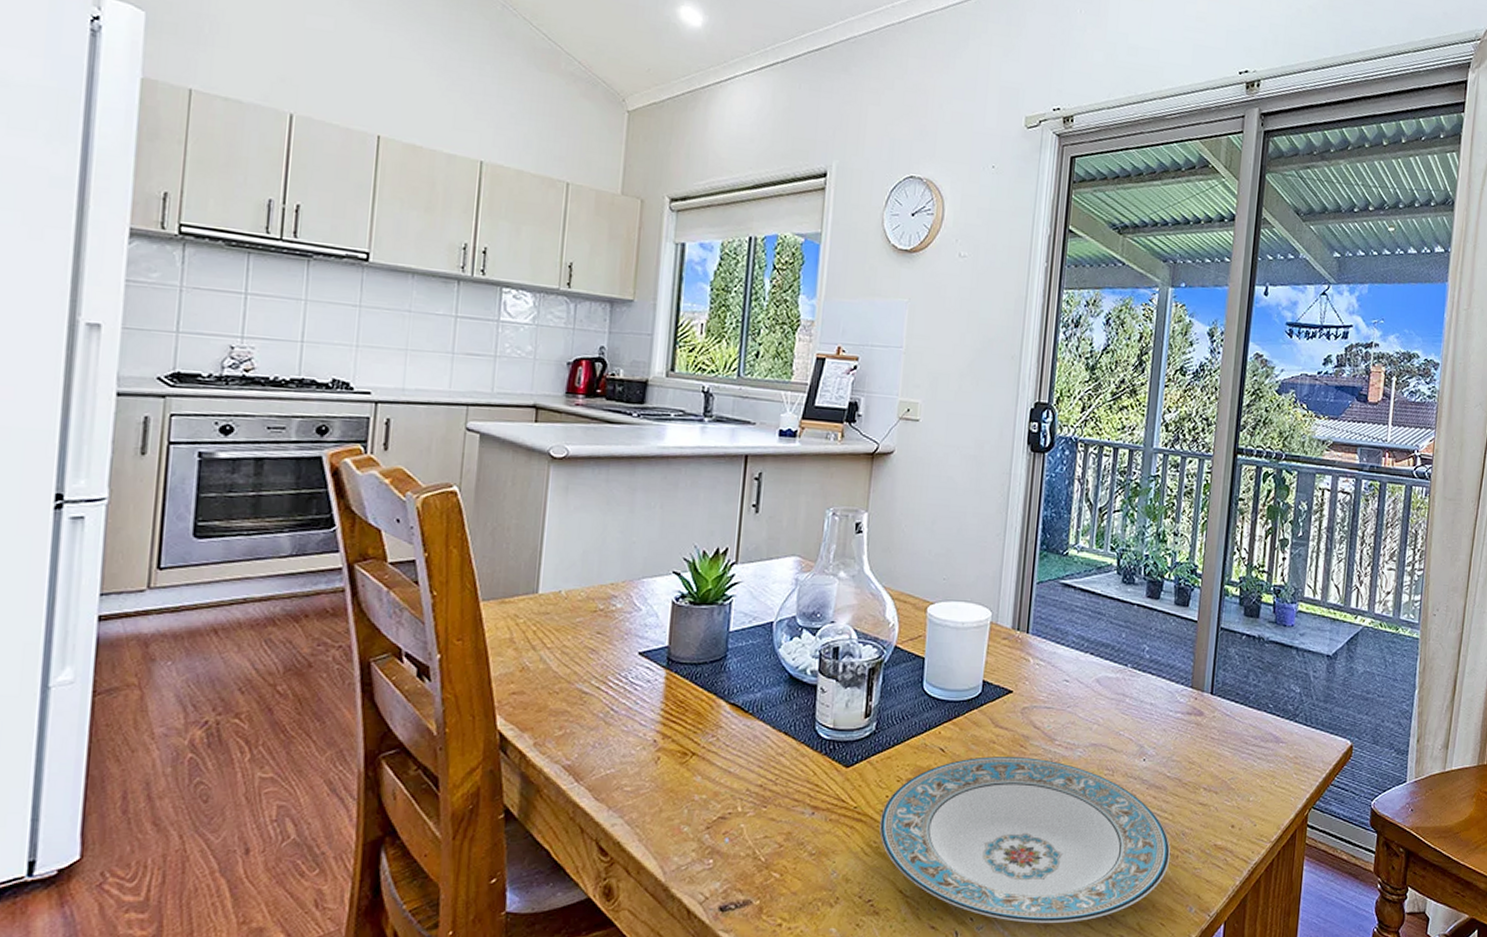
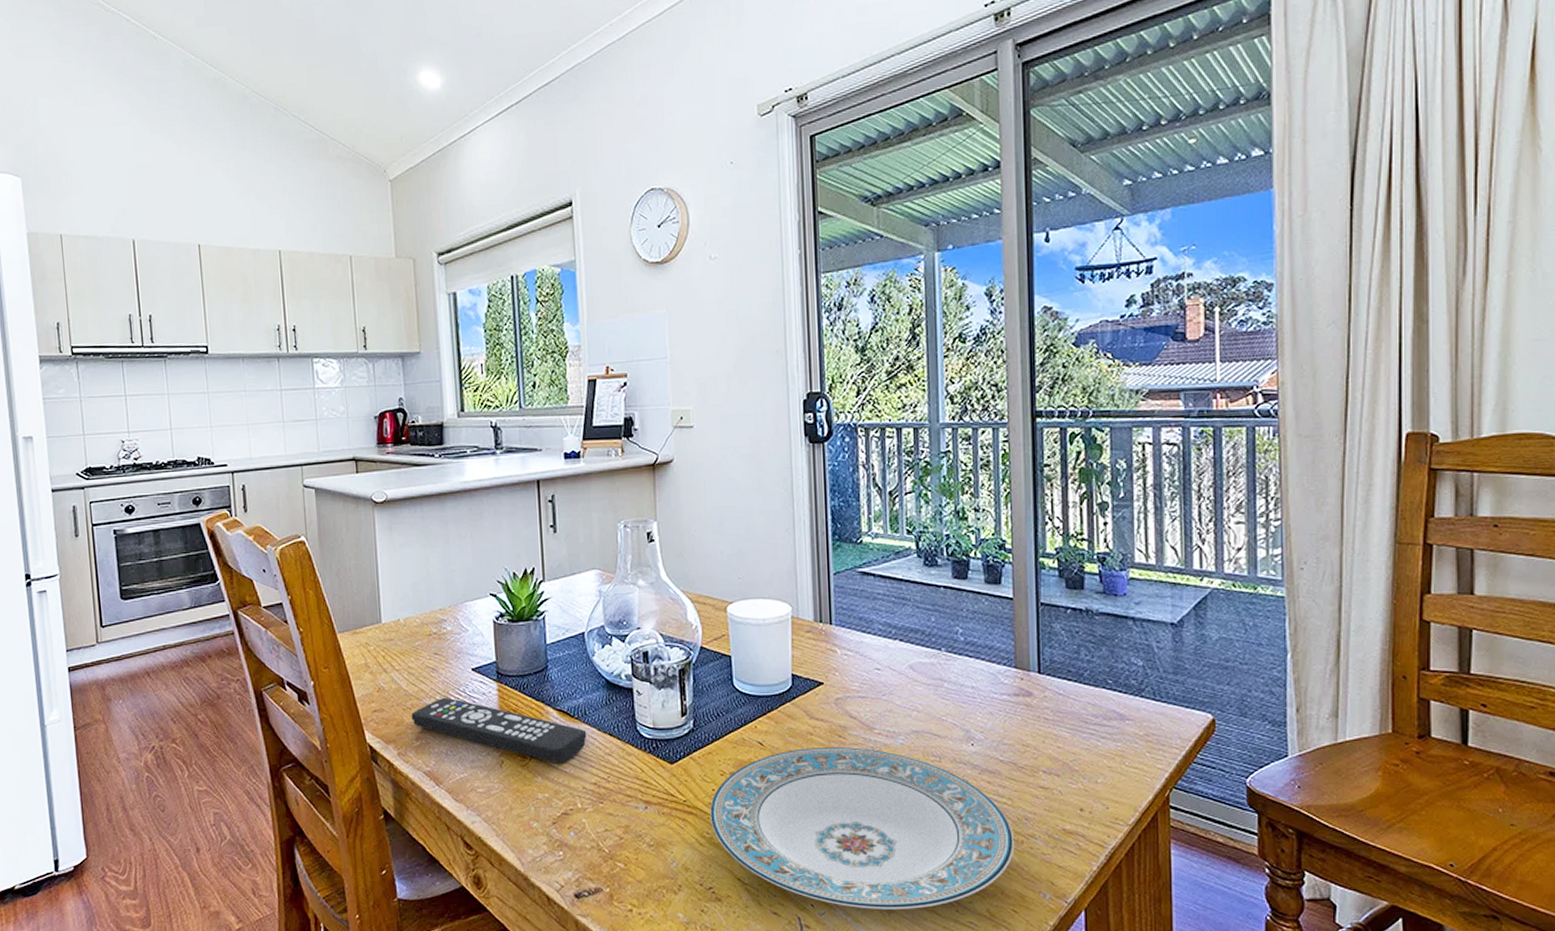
remote control: none [557,682,760,762] -> present [411,697,587,763]

